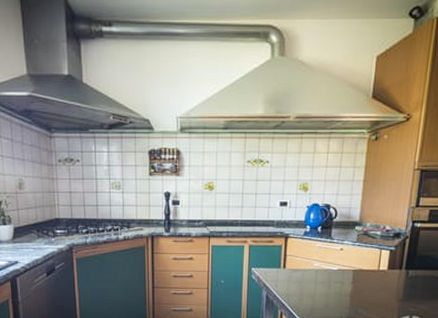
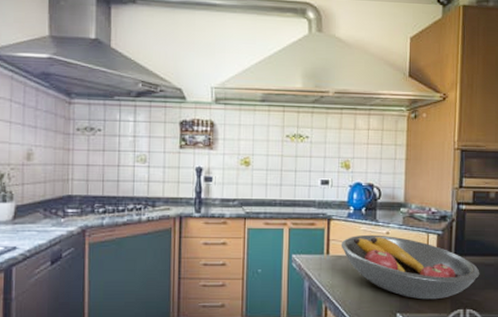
fruit bowl: none [296,250,429,308] -> present [341,234,480,300]

